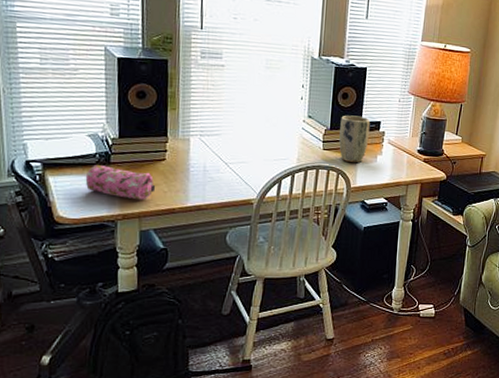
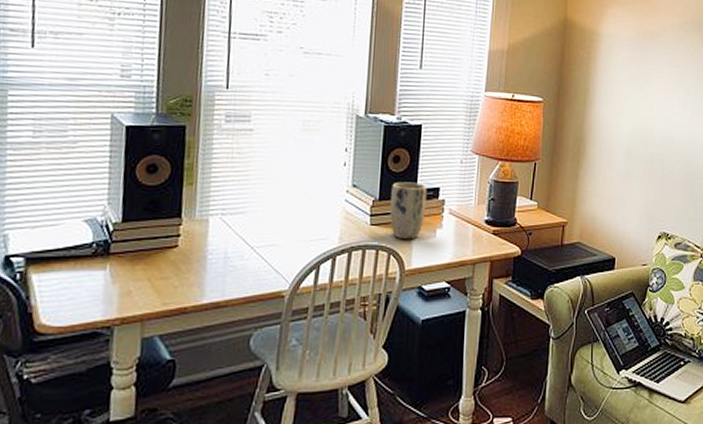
pencil case: present [85,165,156,199] -> none [77,257,165,297]

